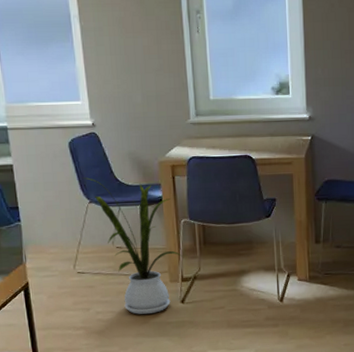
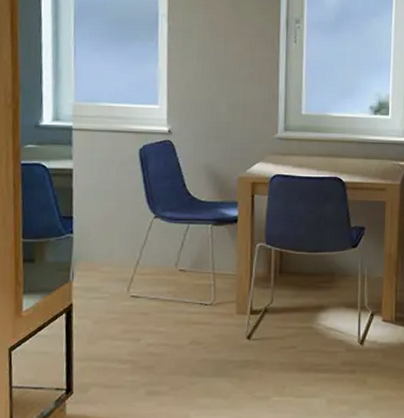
house plant: present [81,177,183,314] -> none [149,189,254,349]

